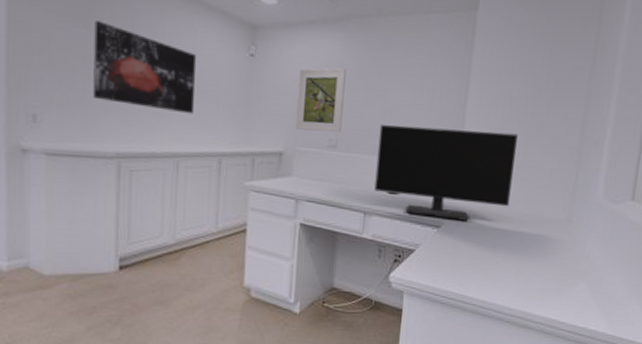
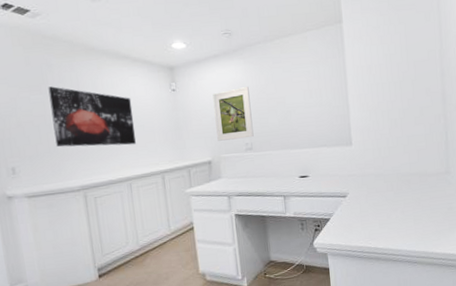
monitor: present [374,125,518,221] -> none [283,112,397,191]

